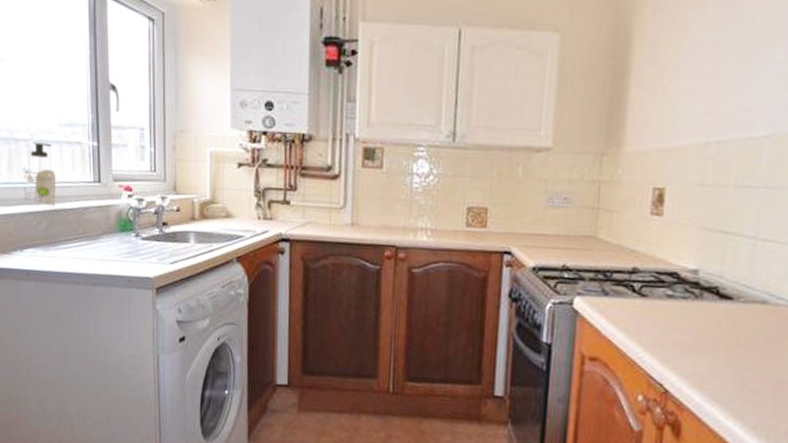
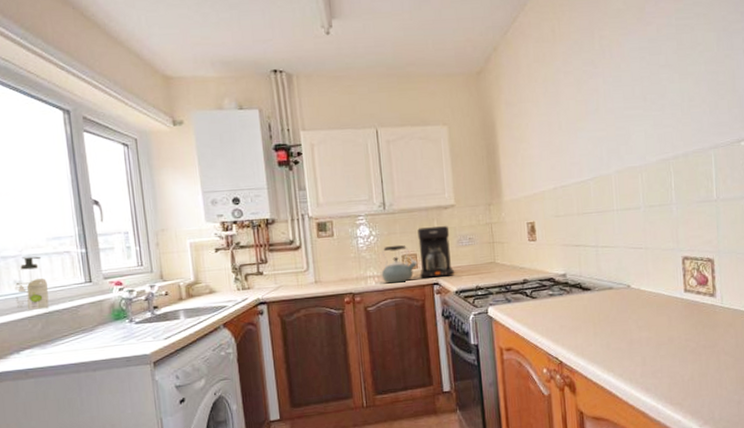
kettle: none [436,191,489,244] -> present [381,245,419,285]
coffee maker: none [487,173,539,246] -> present [417,226,454,278]

